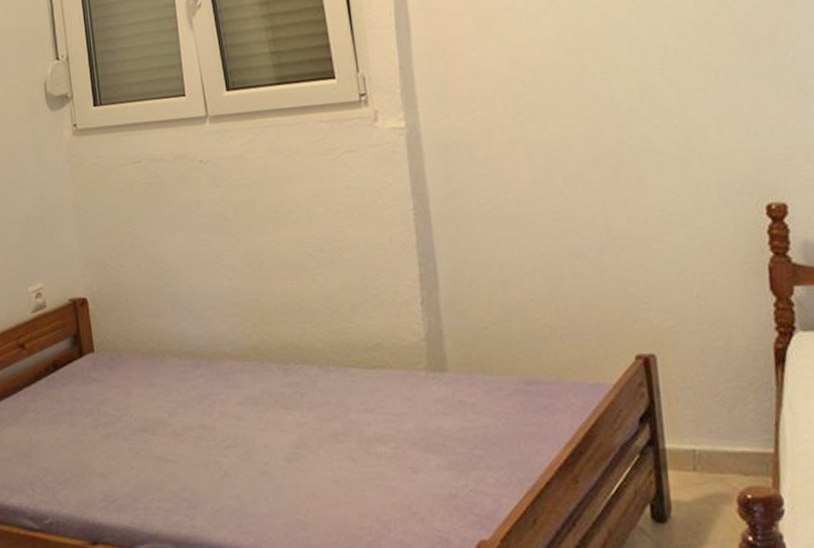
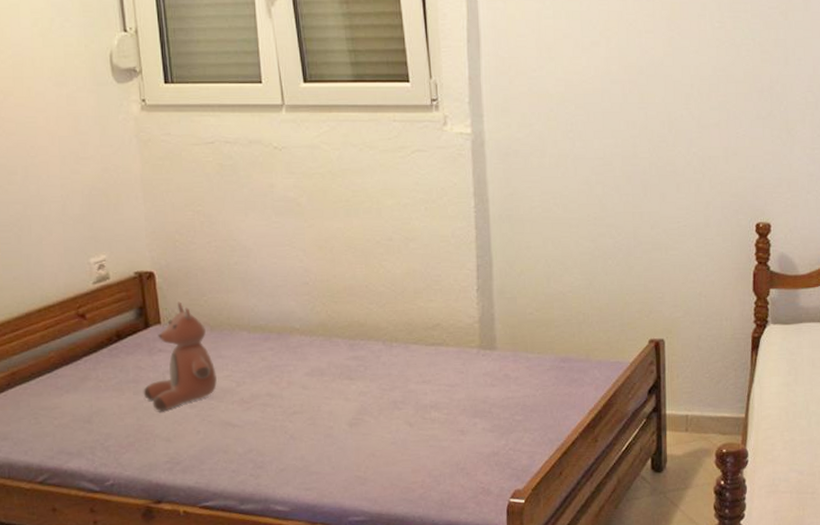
teddy bear: none [78,328,149,445] -> present [143,301,217,411]

